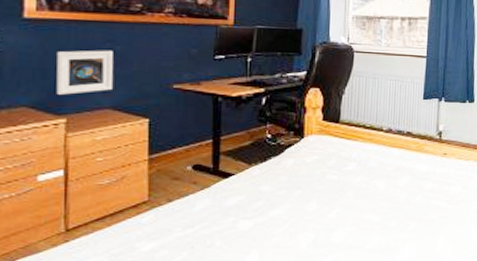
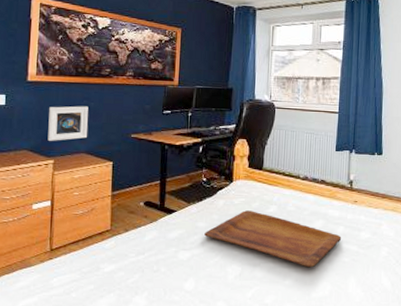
tray: none [270,169,430,229] -> present [204,210,342,268]

